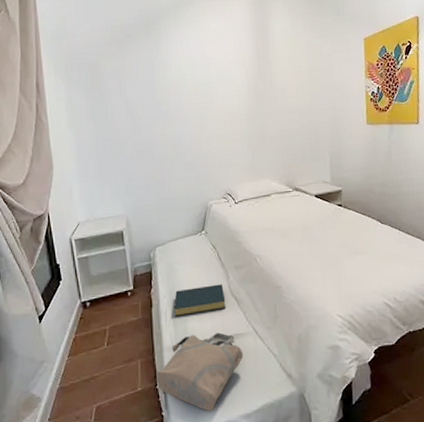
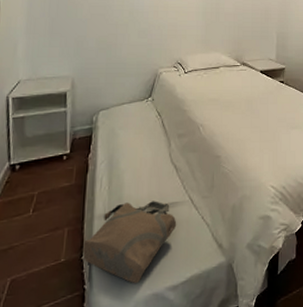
hardback book: present [173,284,226,317] -> none [110,151,165,184]

